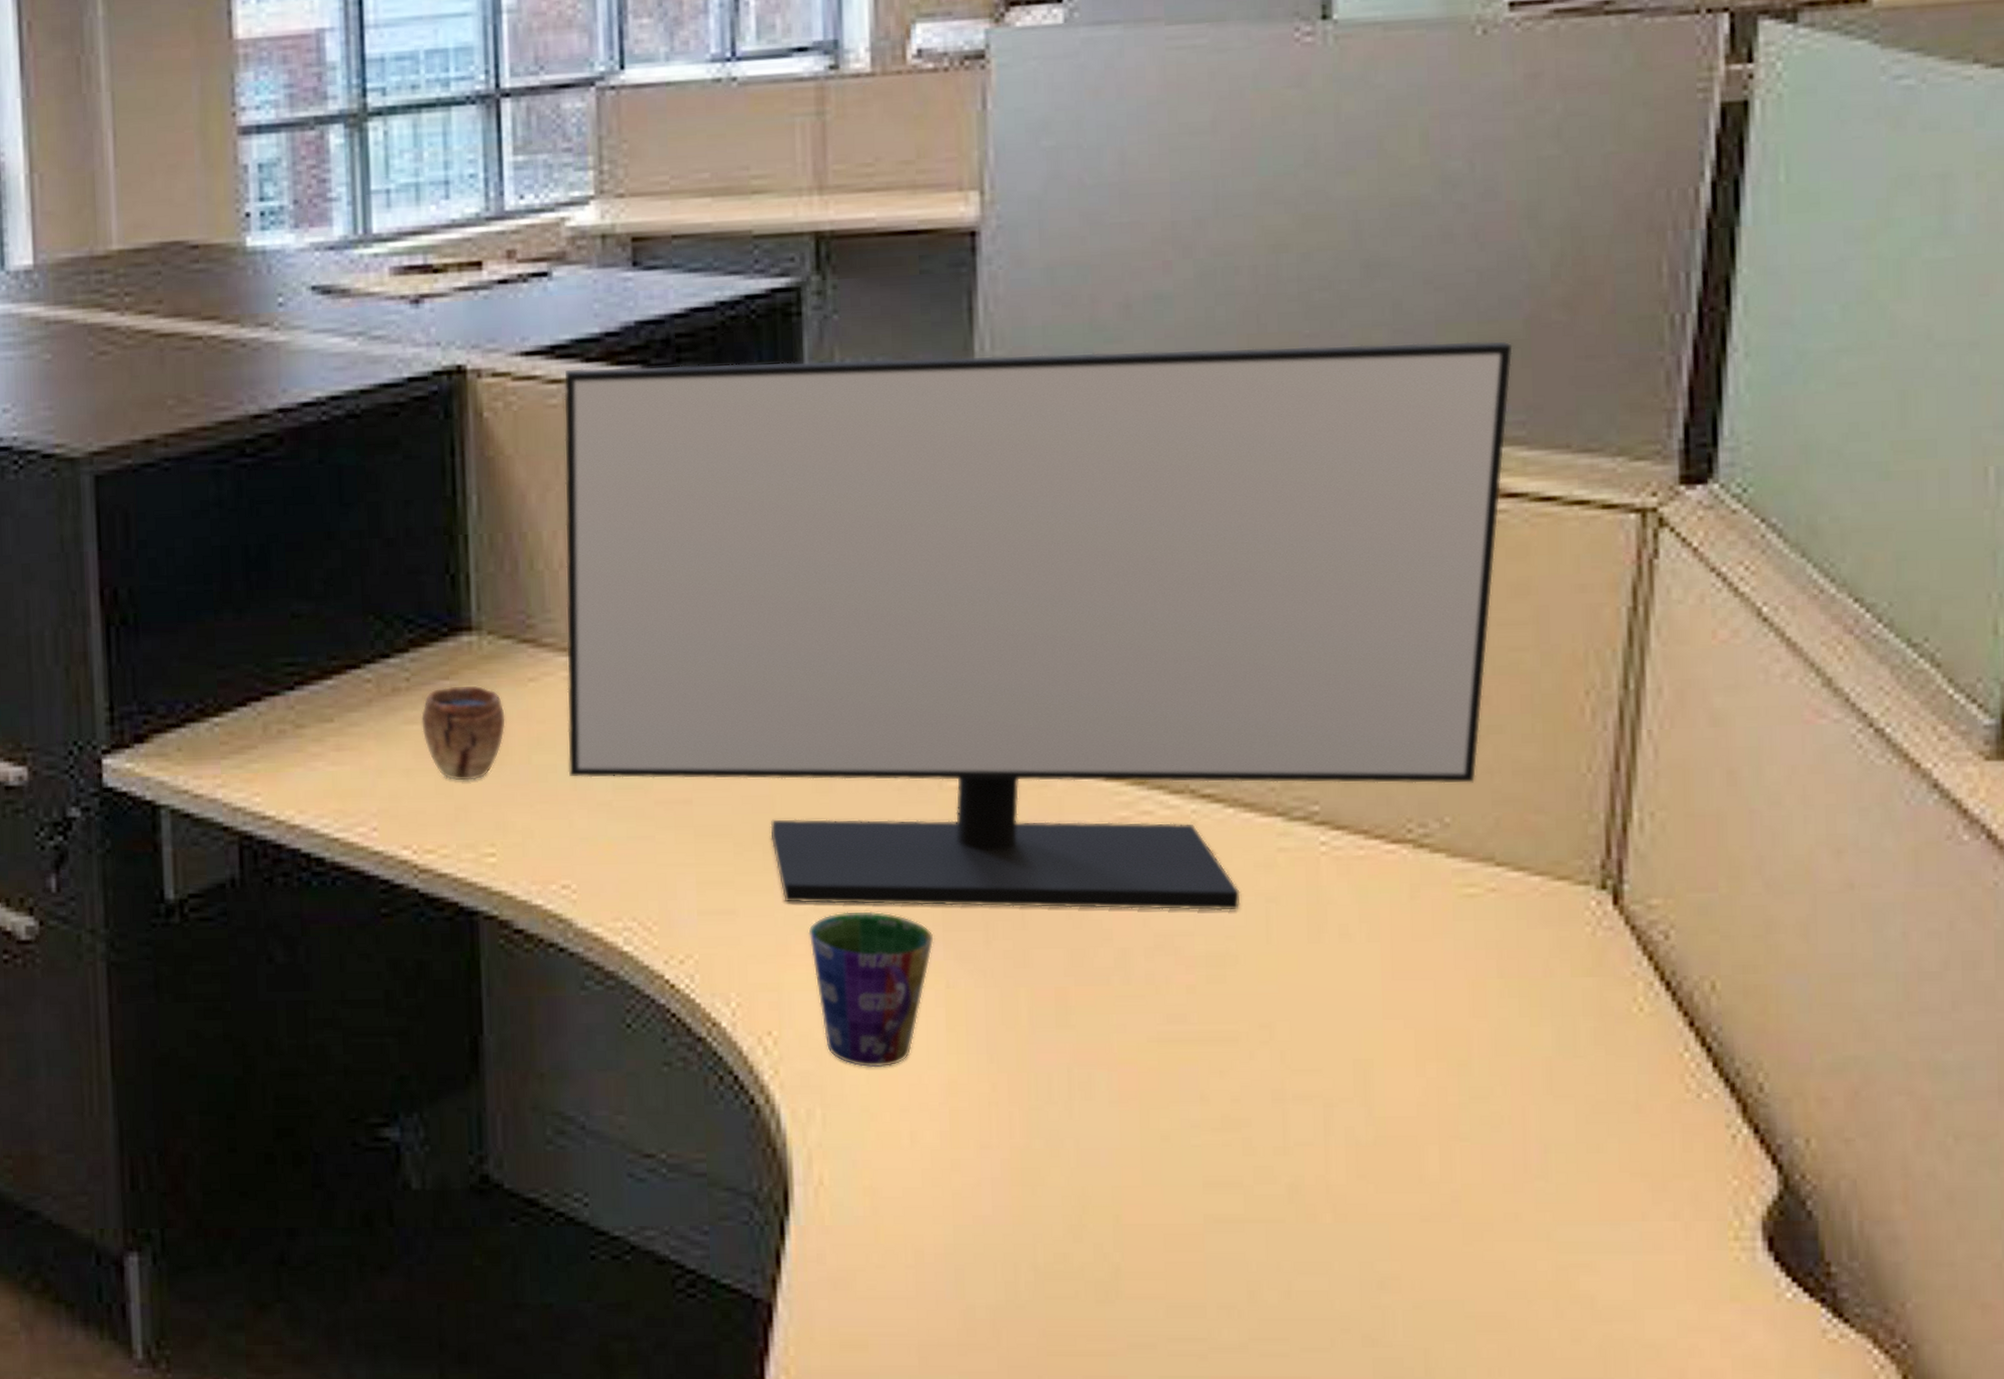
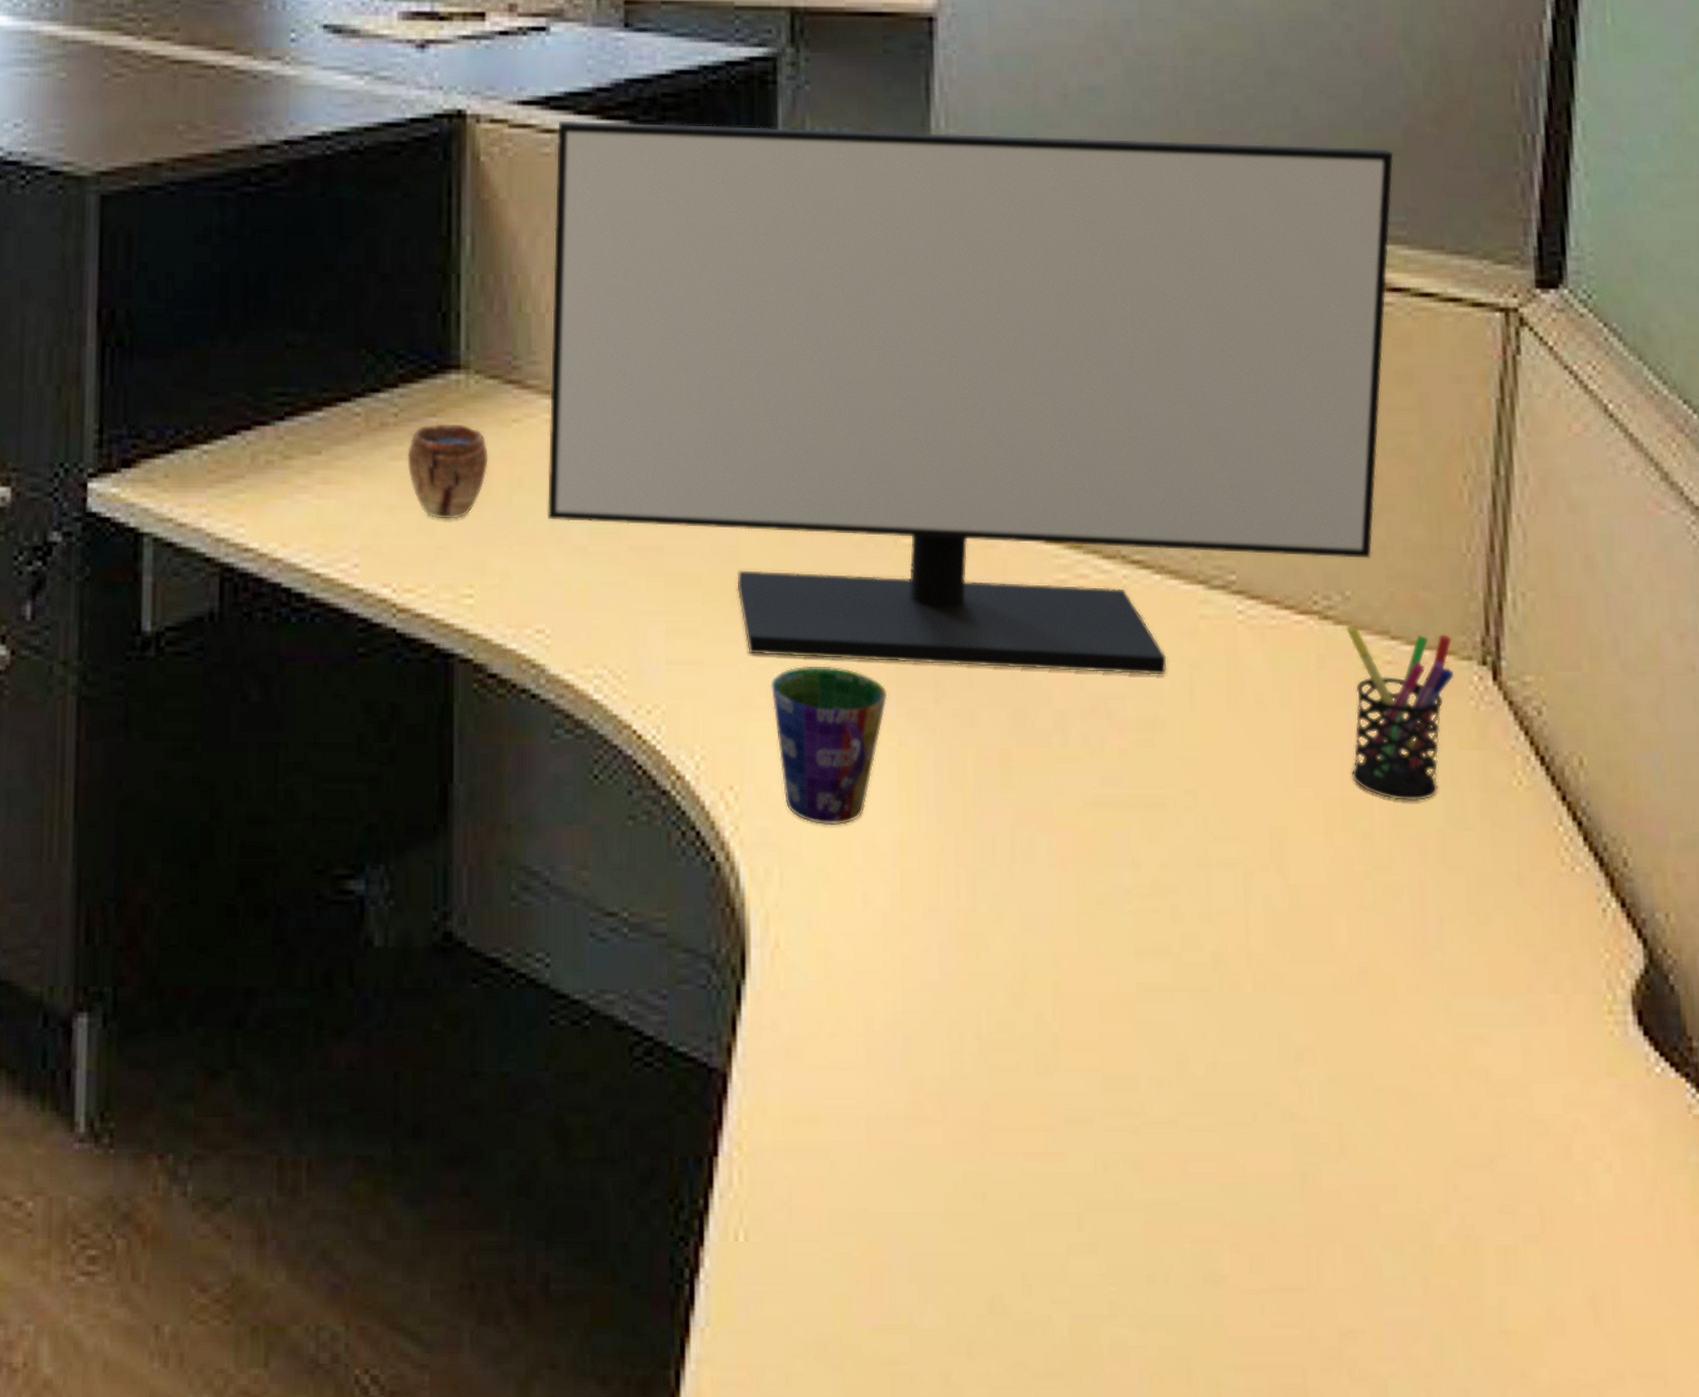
pen holder: none [1444,853,1569,1030] -> present [1346,626,1455,801]

